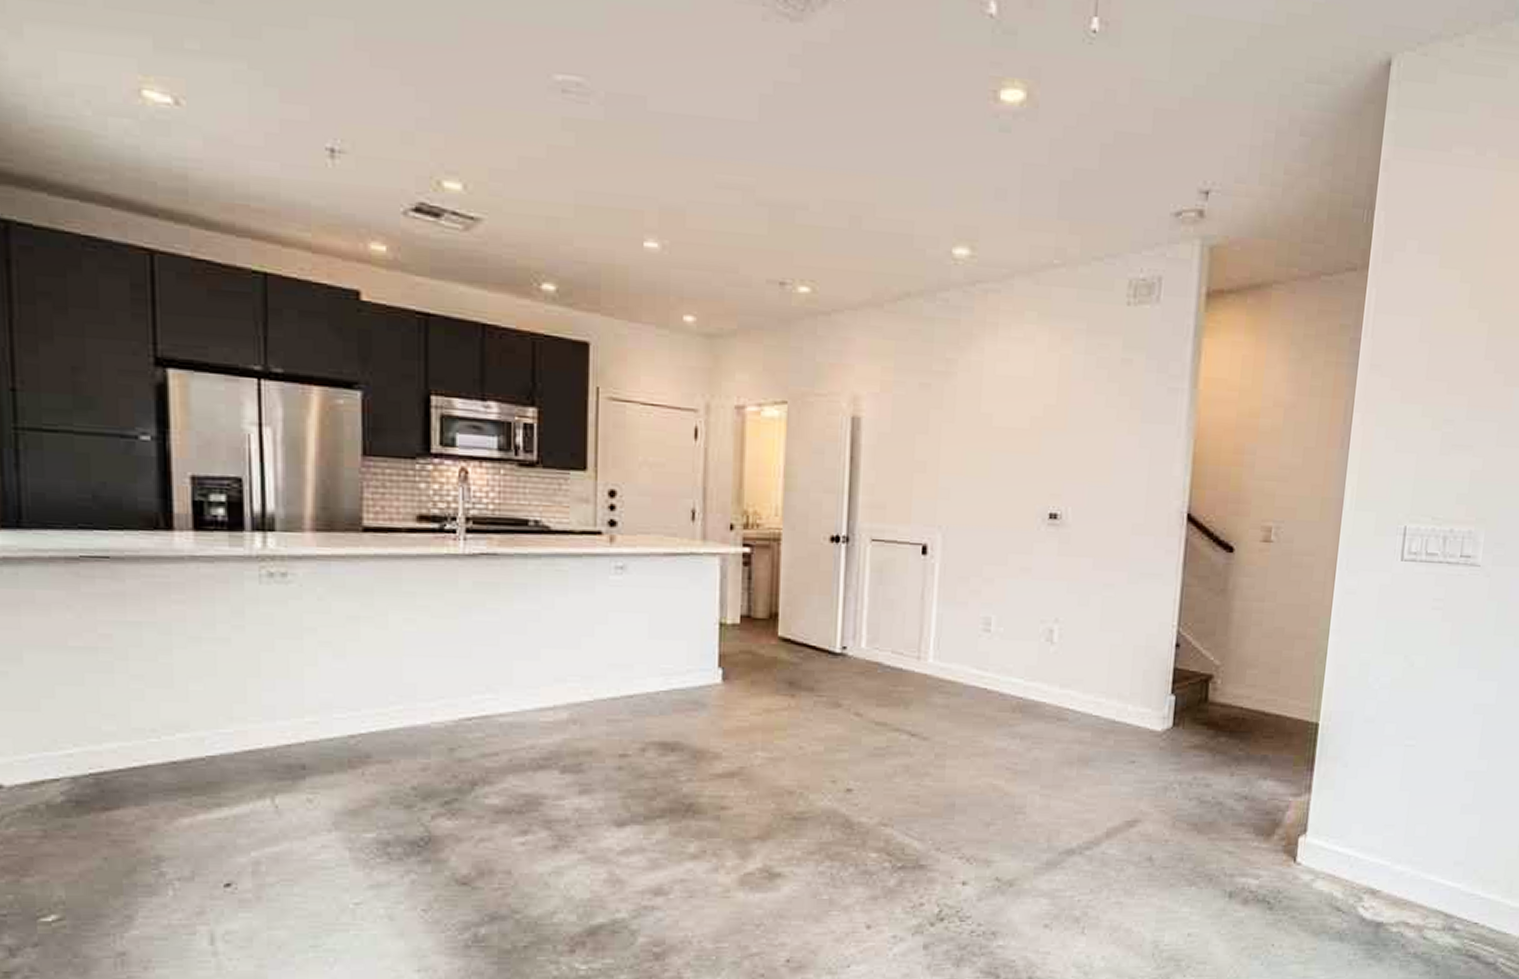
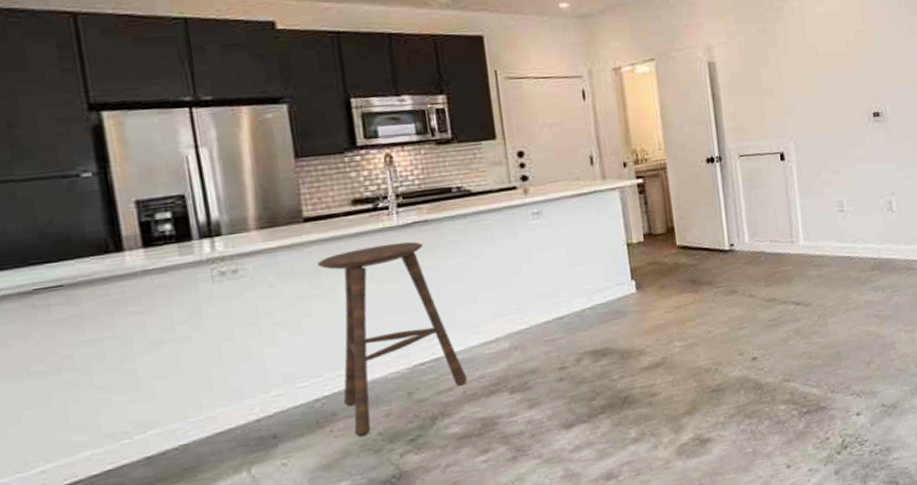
bar stool: none [370,573,516,786] -> present [316,241,468,437]

